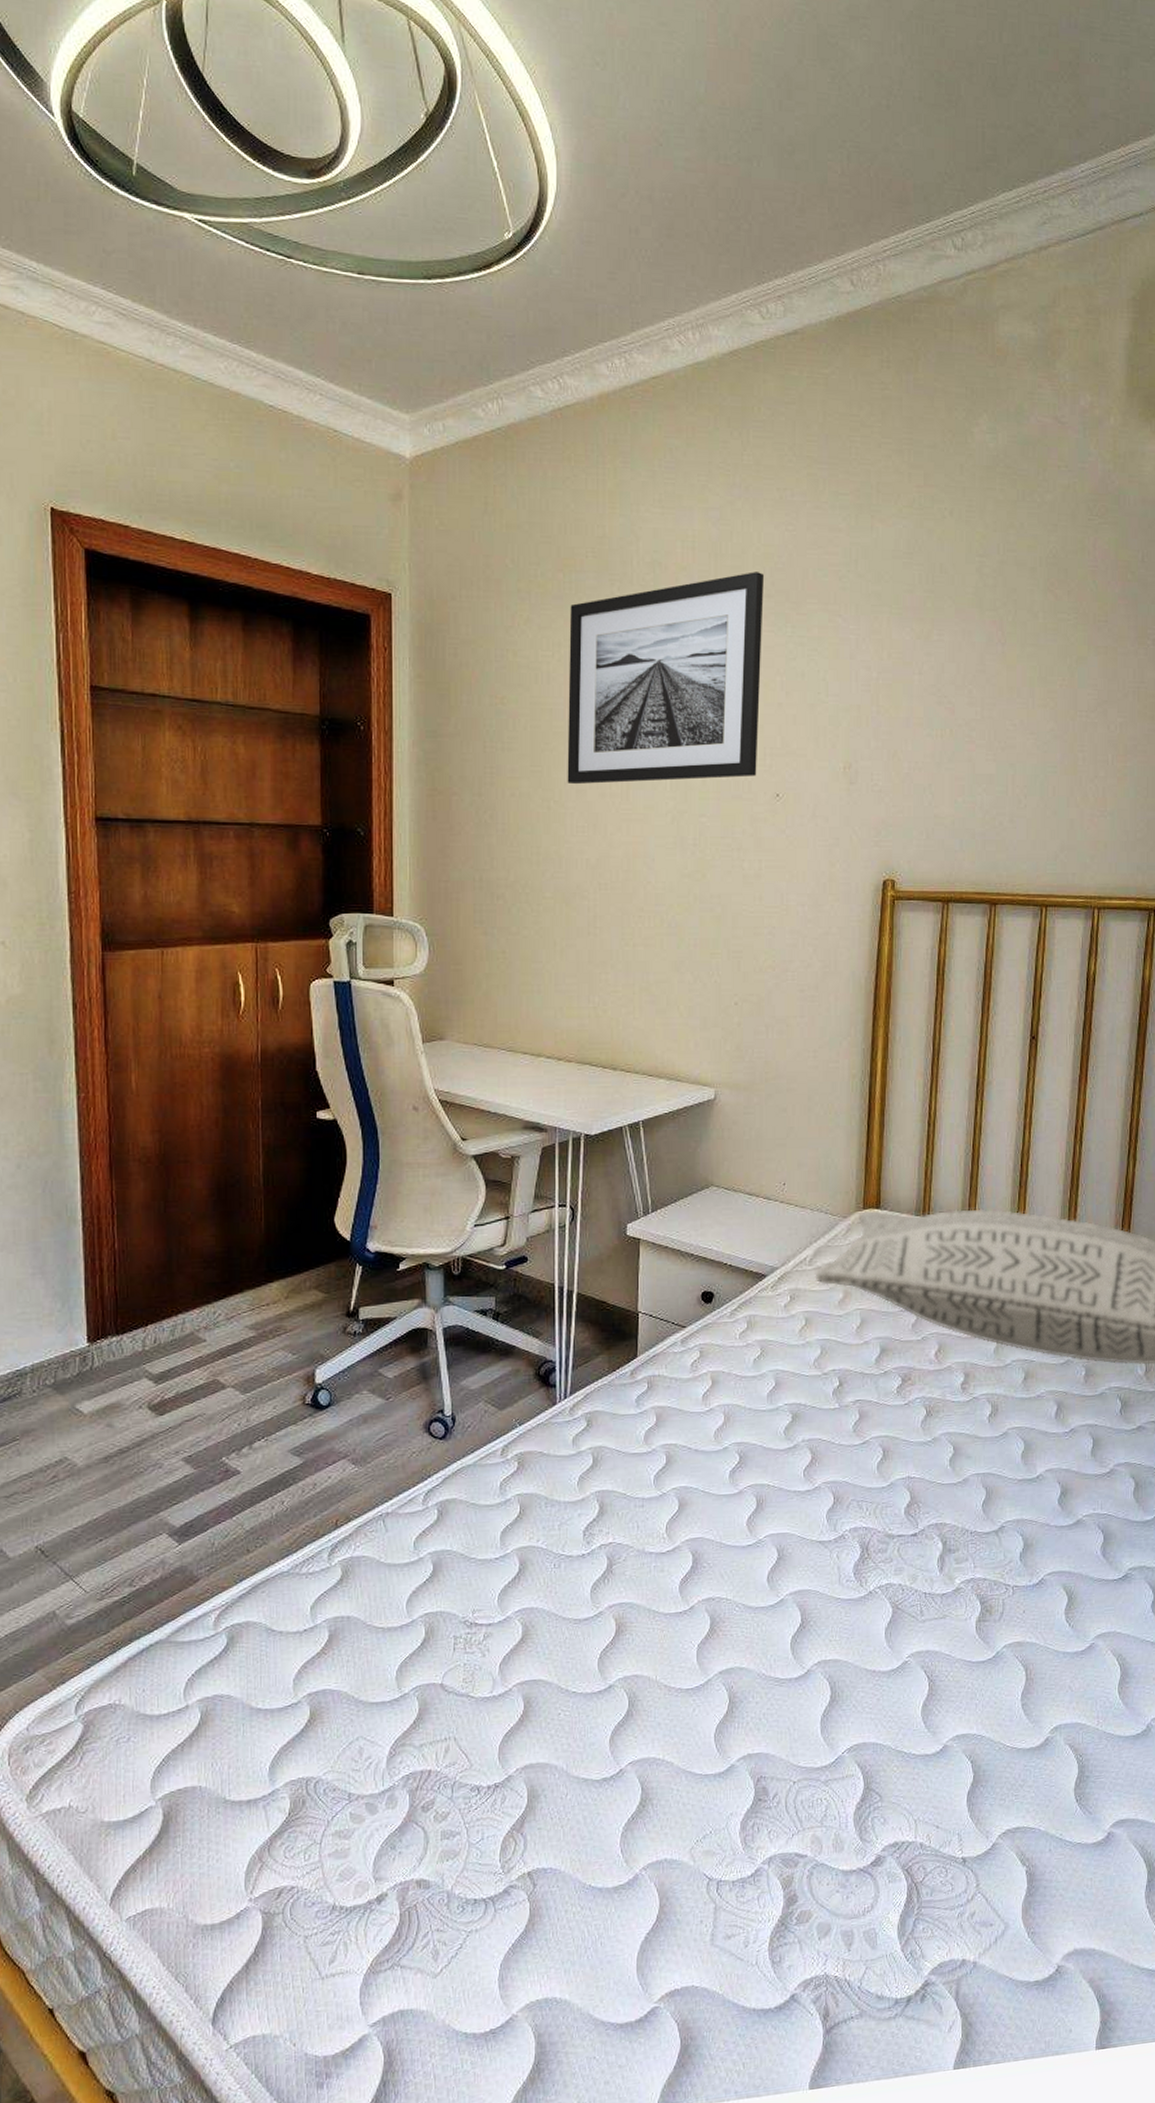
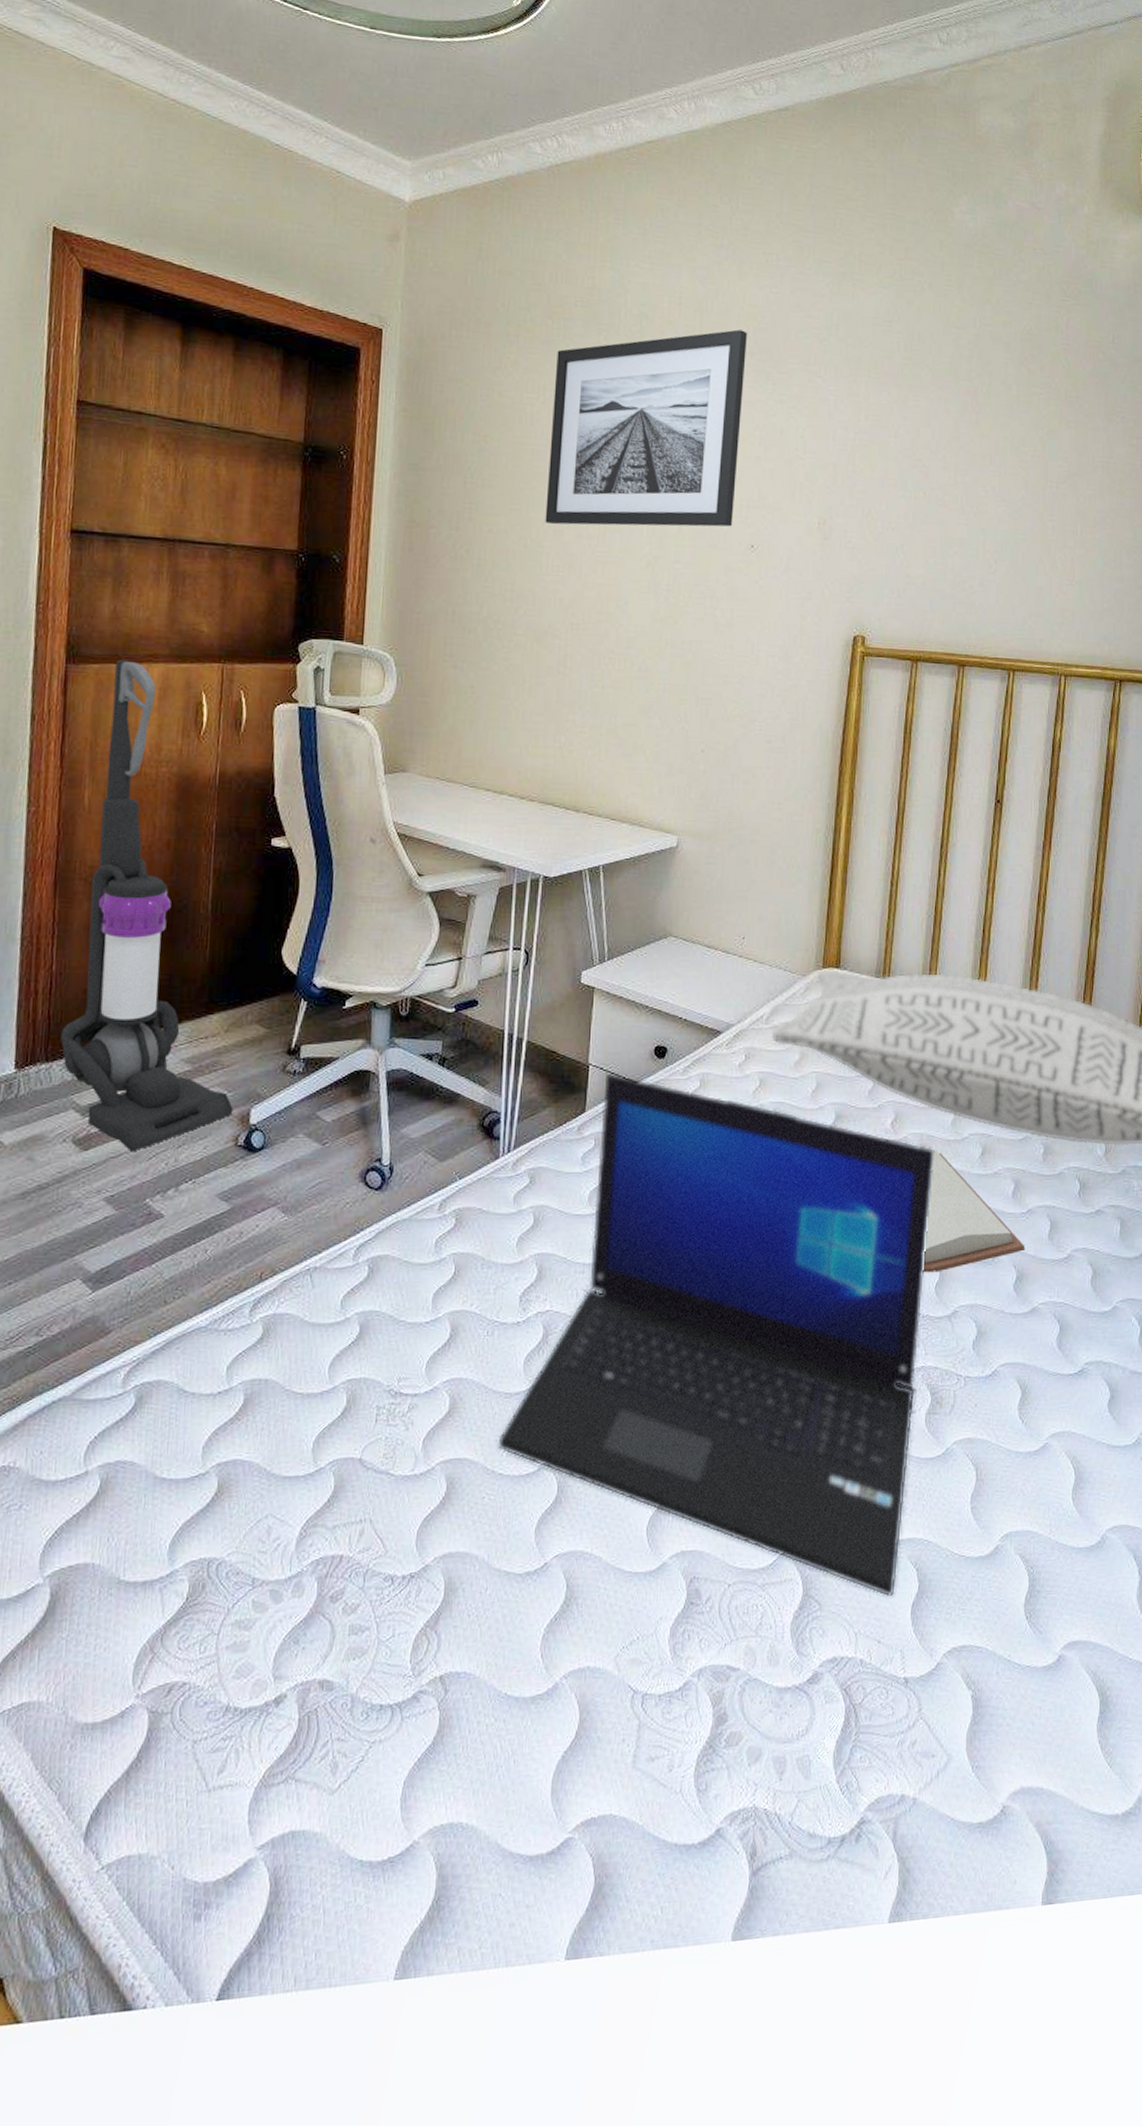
vacuum cleaner: none [128,945,298,1415] -> present [60,660,233,1152]
laptop: none [570,1319,979,1787] -> present [497,1073,935,1596]
paperback book: none [969,1377,1069,1492] -> present [923,1150,1025,1273]

